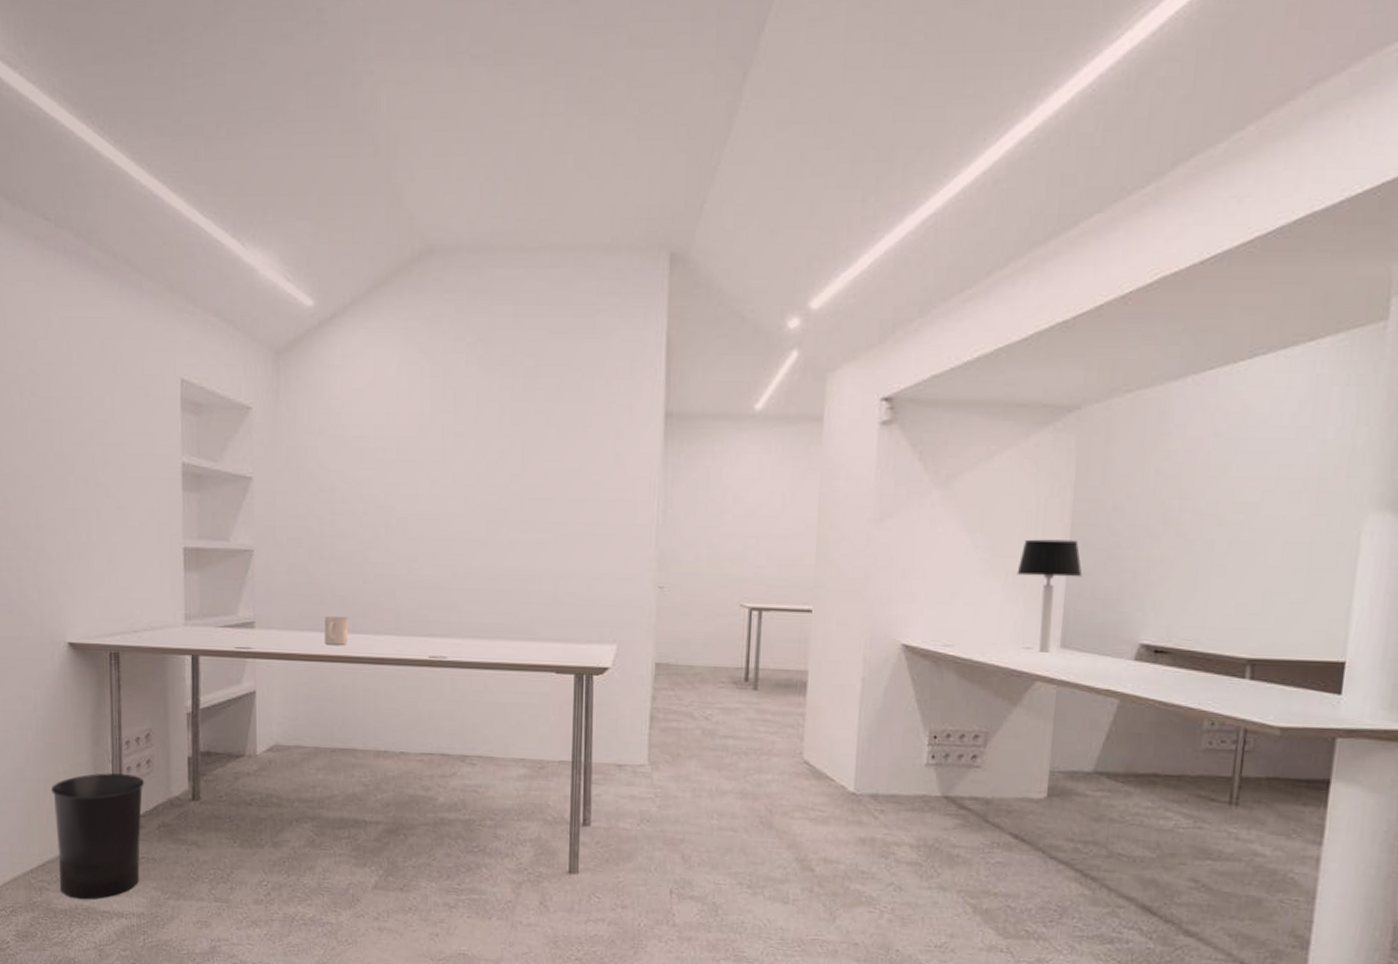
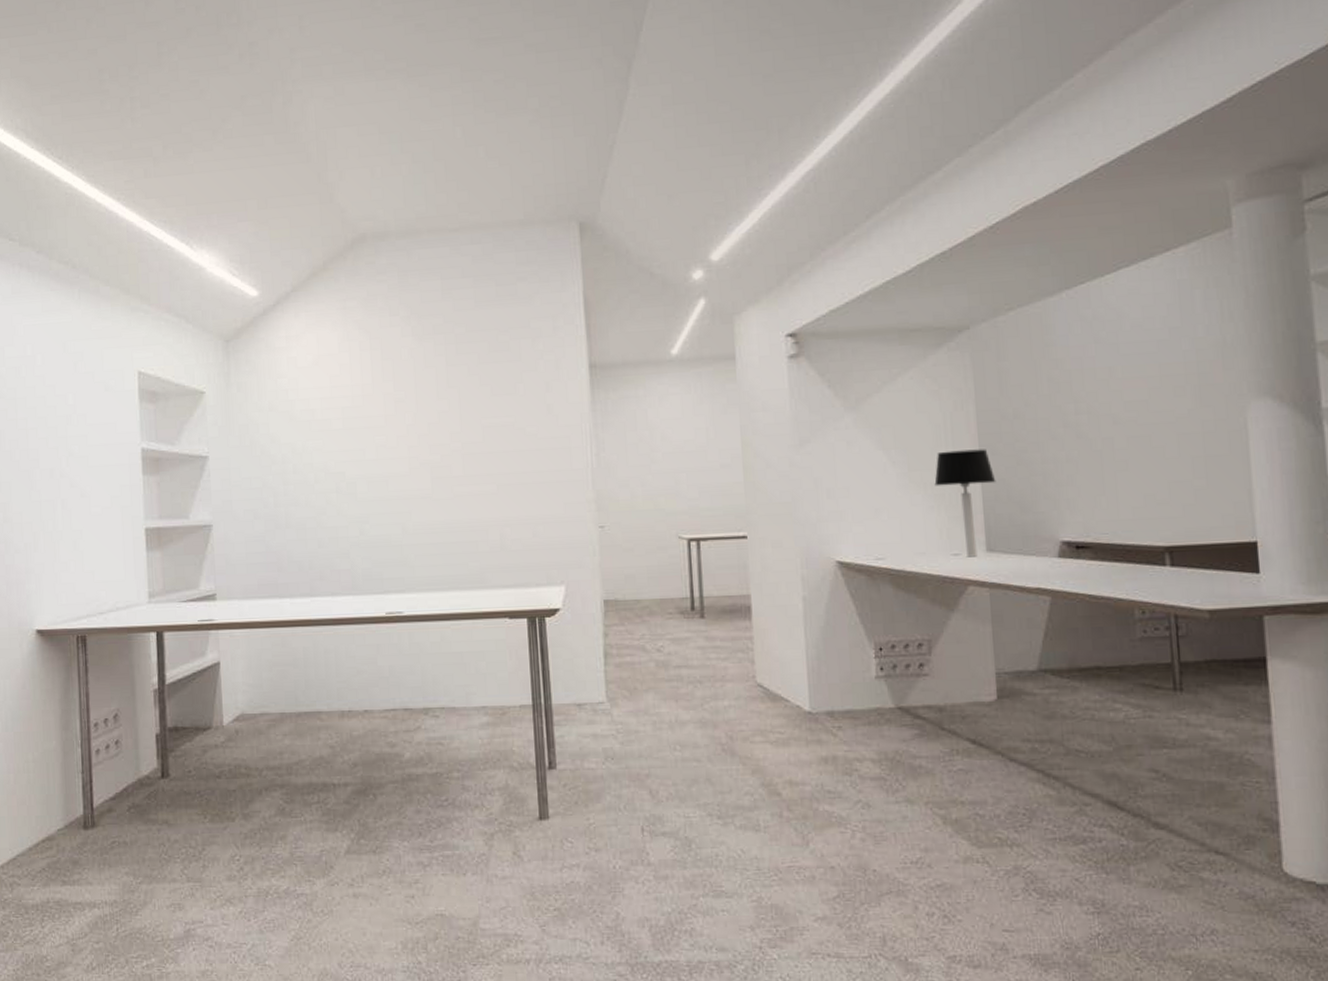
waste bin: present [50,773,145,900] -> none [20,757,114,892]
mug: present [324,615,348,645] -> none [283,581,307,610]

